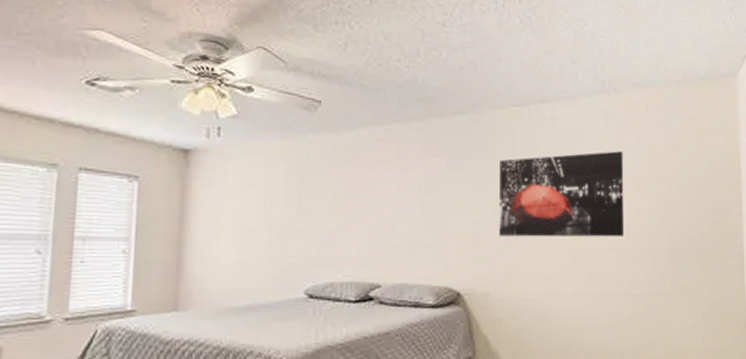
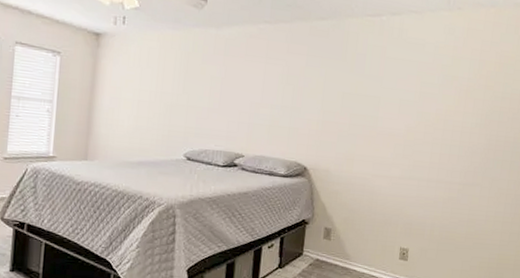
wall art: present [499,151,625,238] -> none [344,61,458,135]

